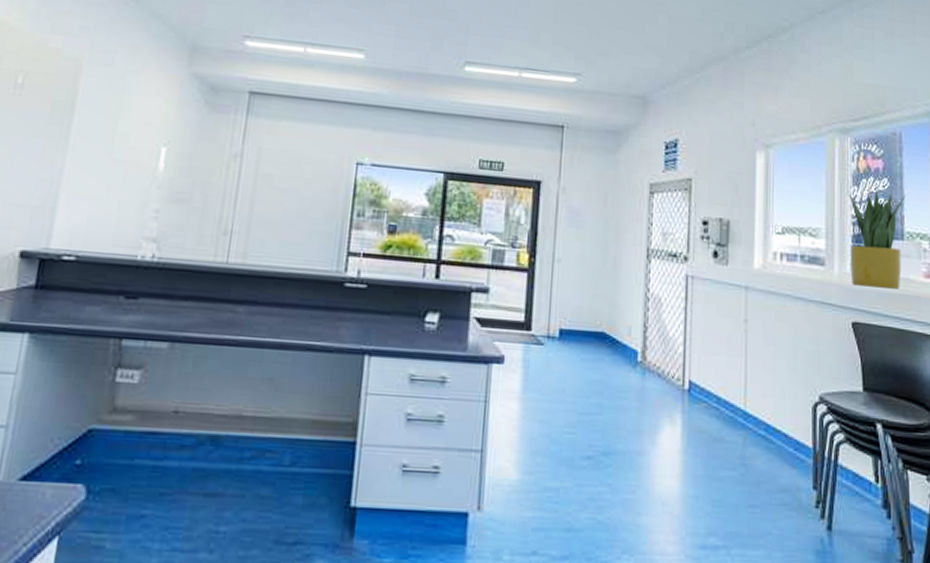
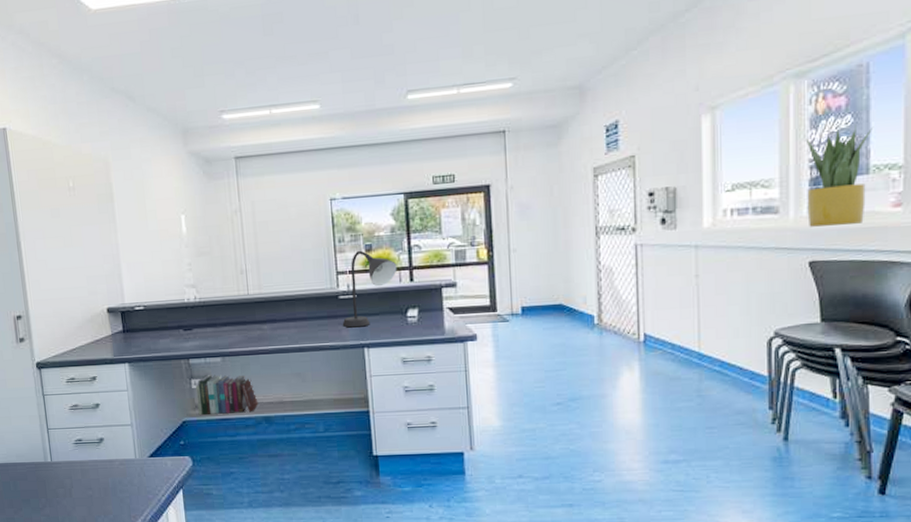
books: none [115,363,207,427] -> present [196,373,259,415]
desk lamp: none [342,230,423,328] -> present [342,250,397,328]

